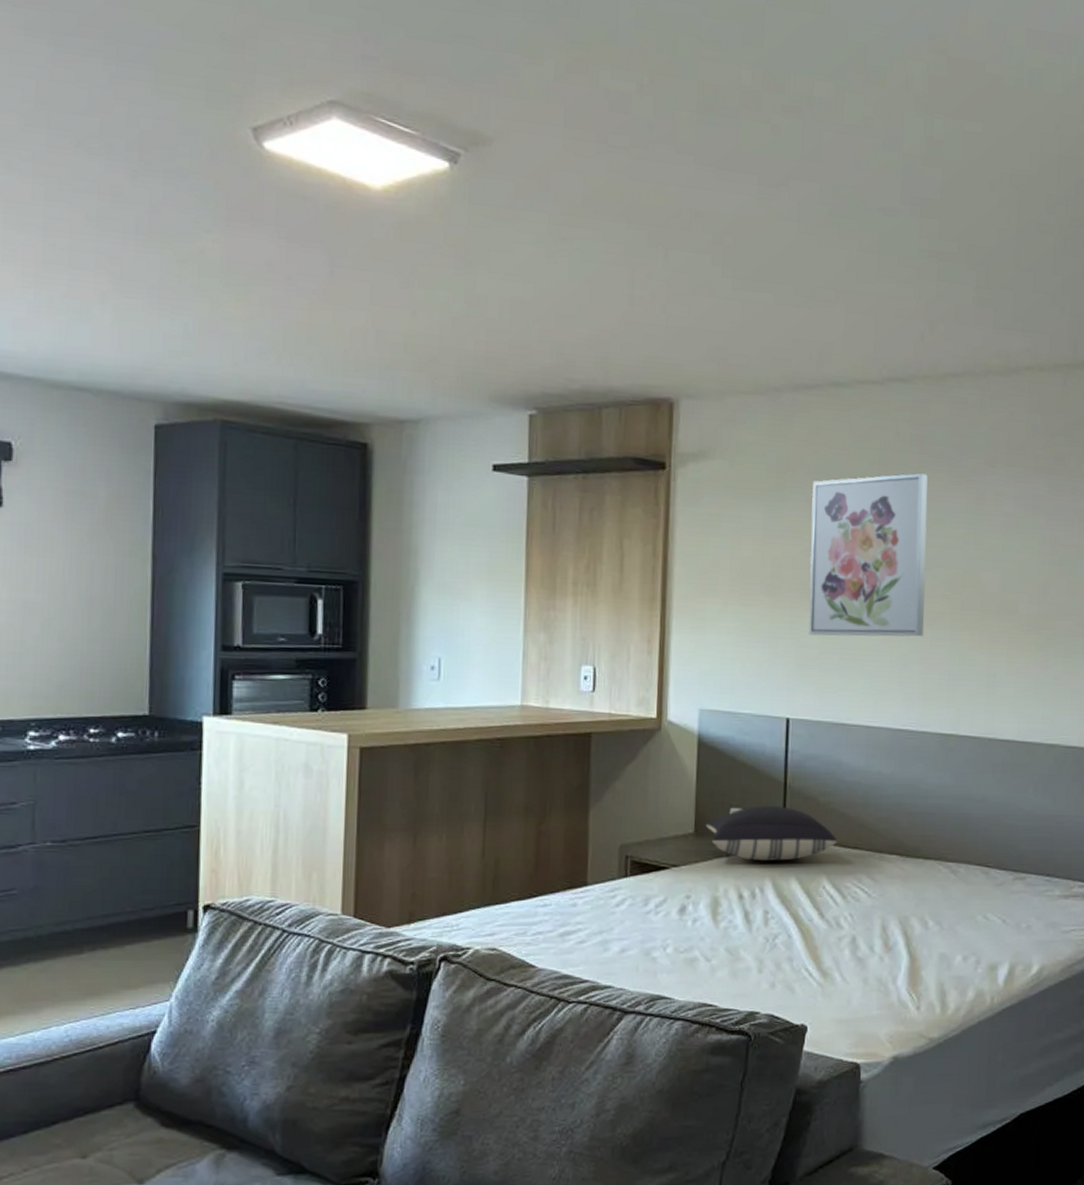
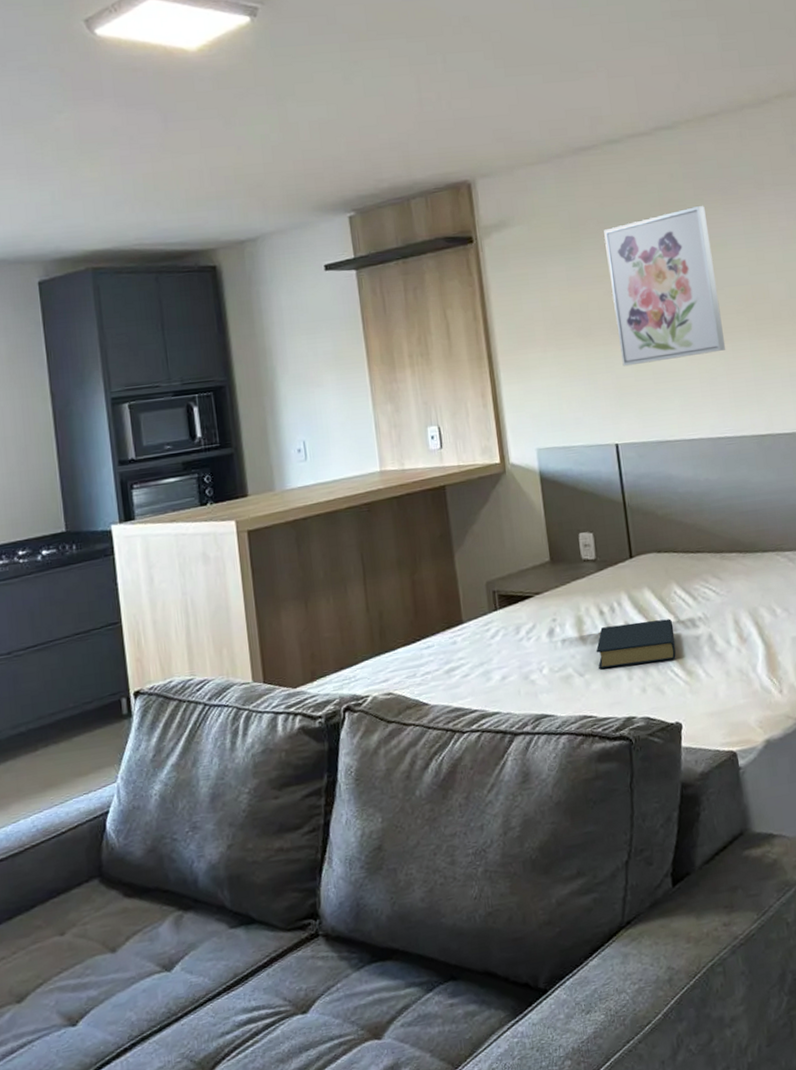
pillow: present [705,806,837,861] -> none [558,524,680,578]
hardback book: none [728,913,816,958] -> present [596,618,676,670]

